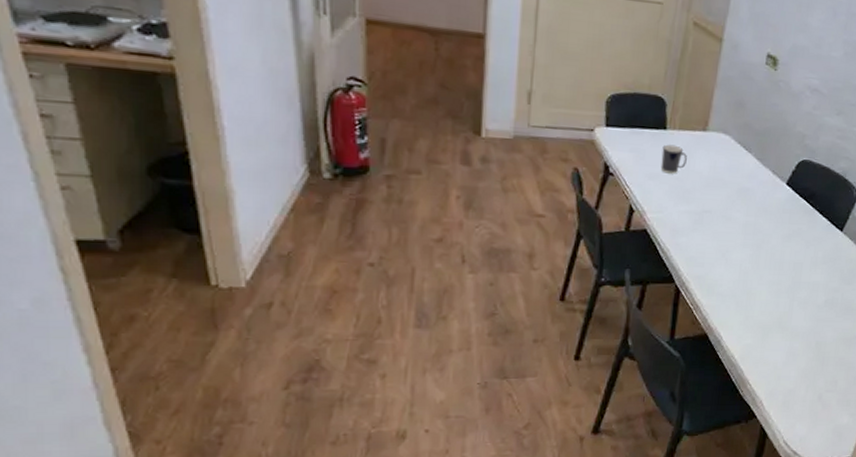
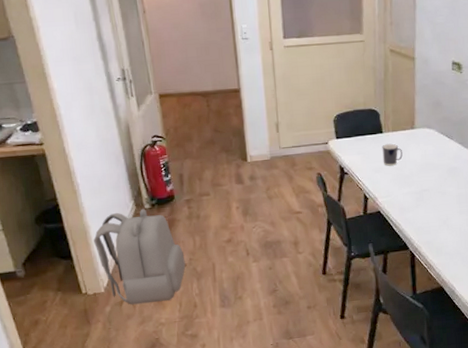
backpack: none [238,177,373,311] -> present [94,209,186,305]

